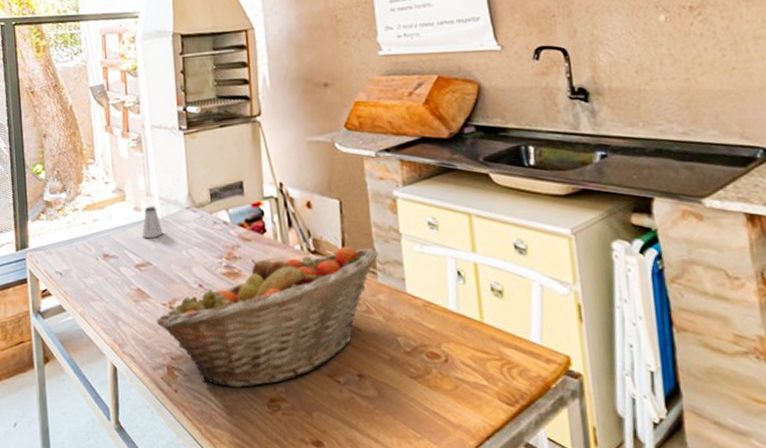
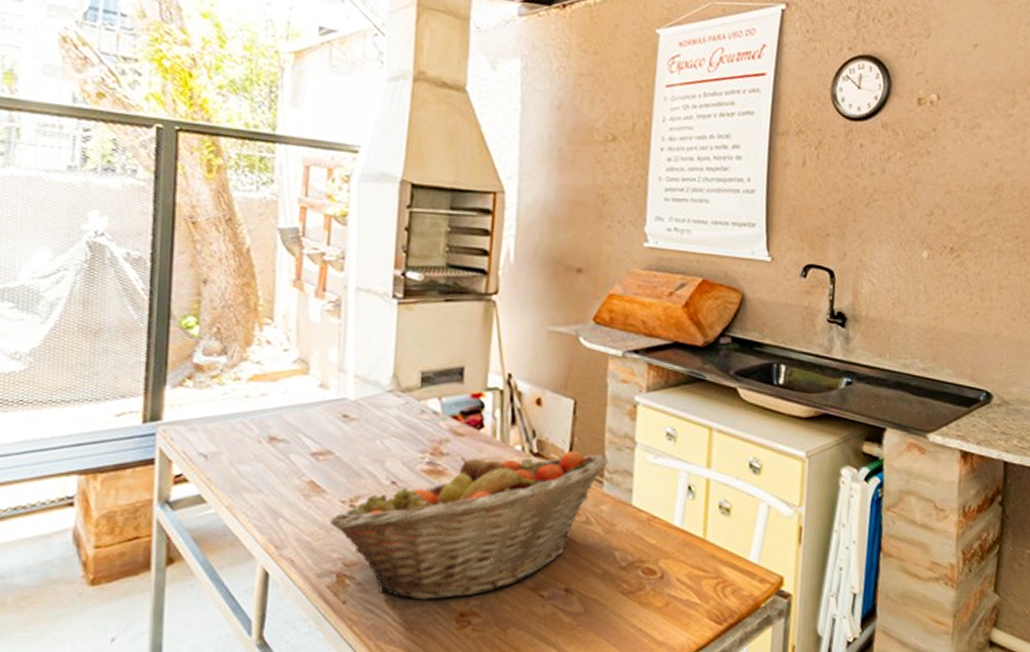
saltshaker: present [142,206,162,239] -> none [326,384,353,423]

